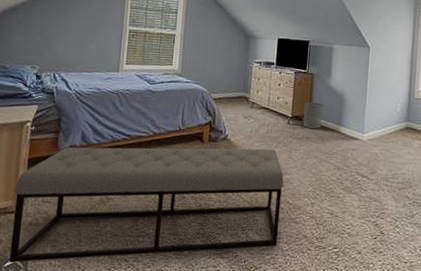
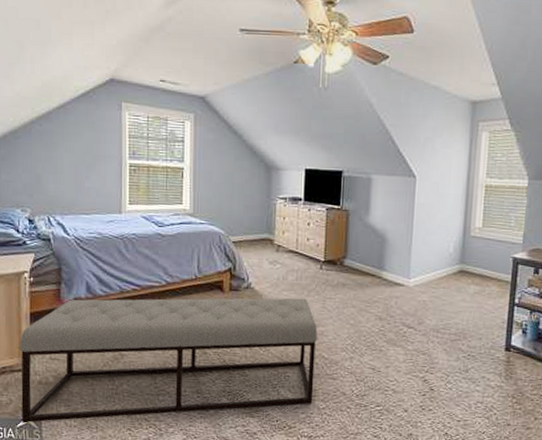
waste bin: present [303,102,323,129] -> none [338,243,361,275]

